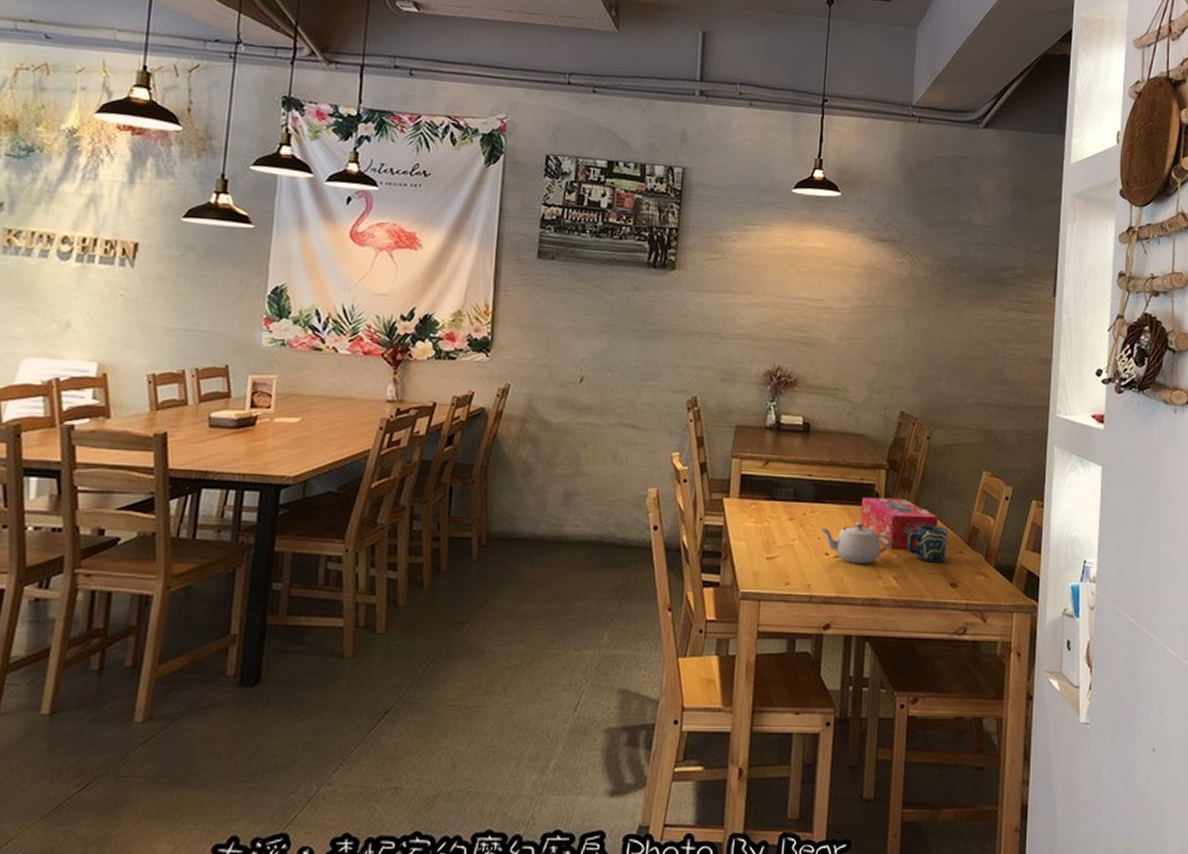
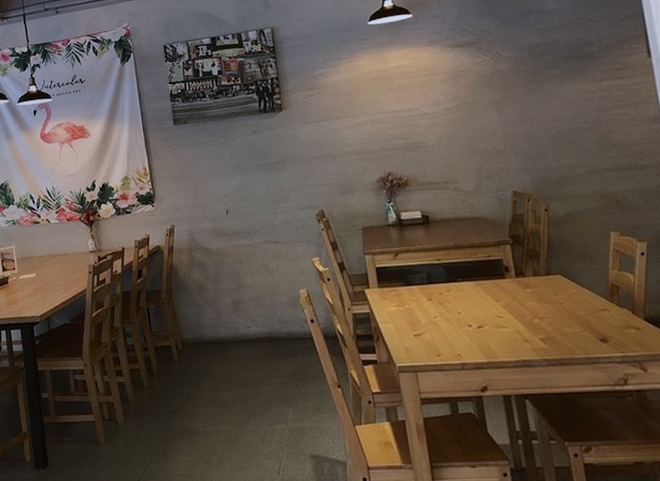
teapot: present [820,521,893,564] -> none [458,293,532,331]
tissue box: present [860,496,939,549] -> none [492,268,575,313]
cup: present [906,525,949,563] -> none [545,288,591,323]

